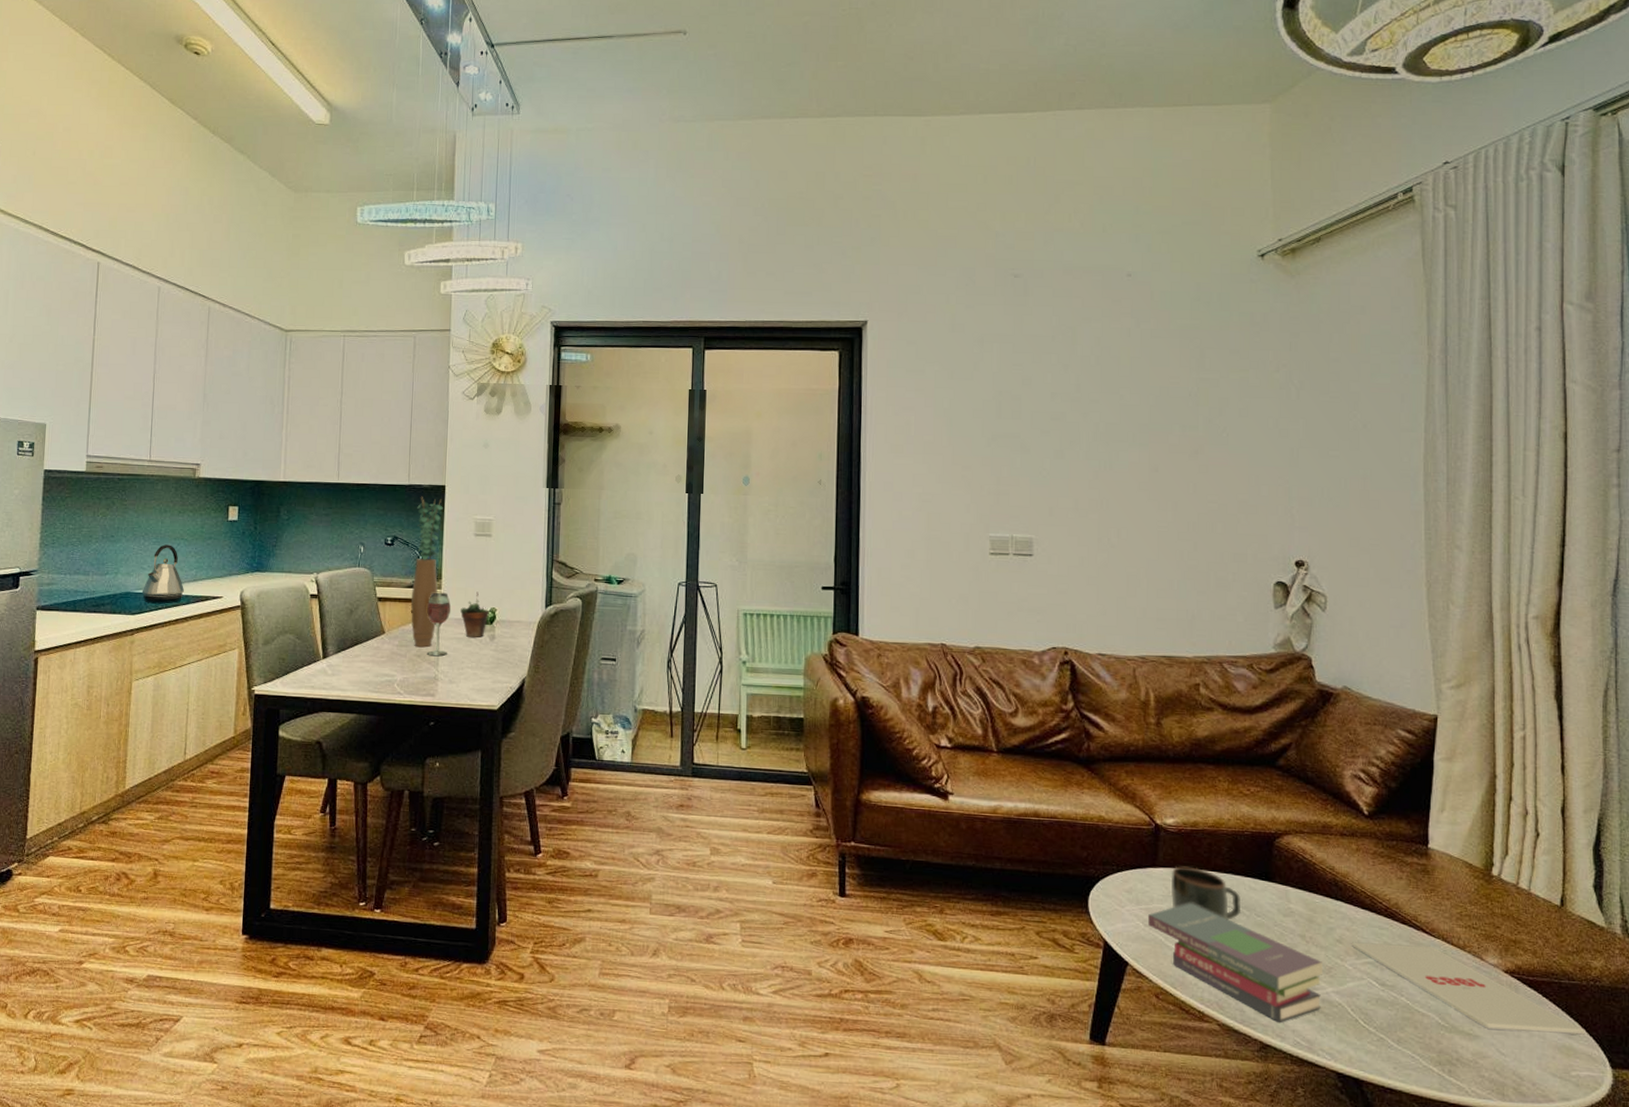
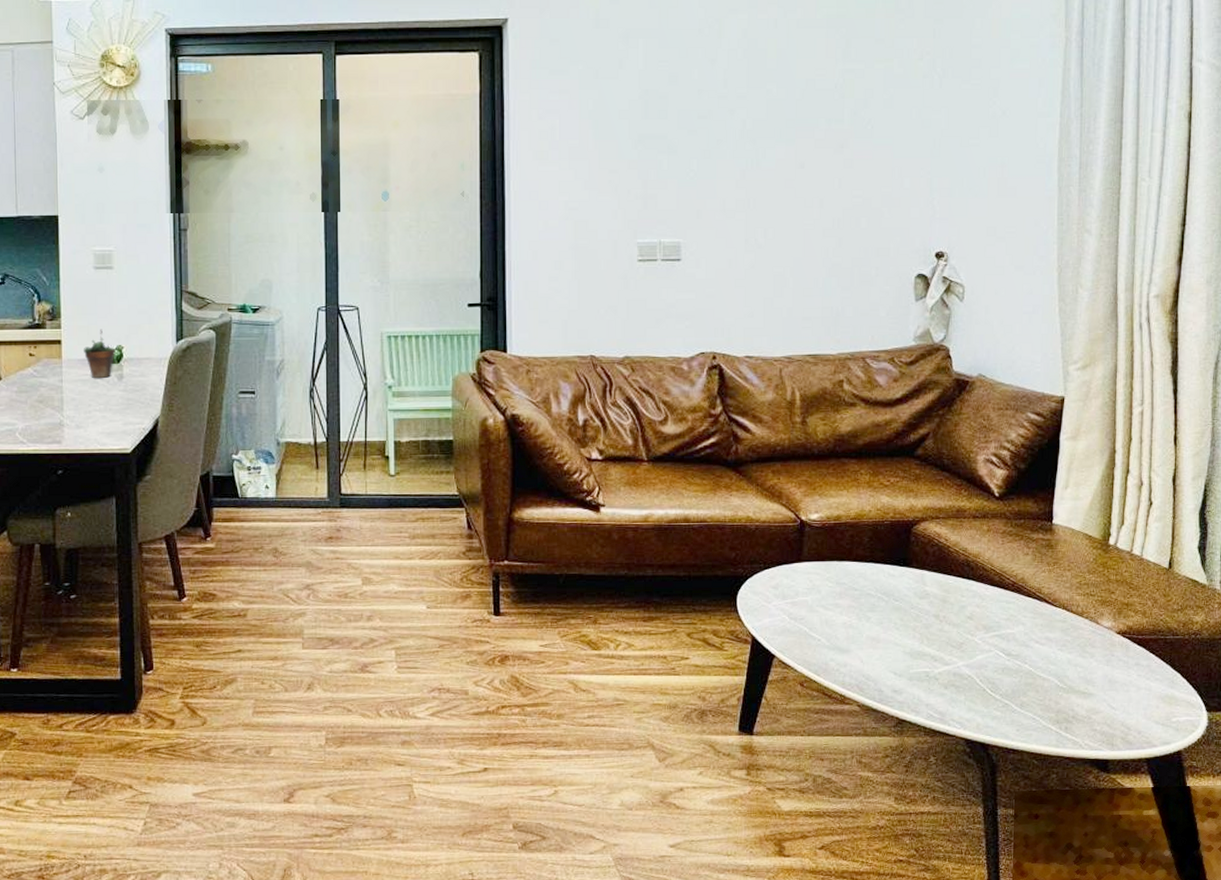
vase: present [411,496,443,648] -> none [28,228,58,393]
wineglass: present [427,592,451,657] -> none [47,332,74,401]
books: present [1147,903,1324,1022] -> none [793,593,955,698]
mug: present [1170,866,1241,920] -> none [814,559,881,607]
magazine: present [1351,942,1586,1035] -> none [981,616,1186,686]

